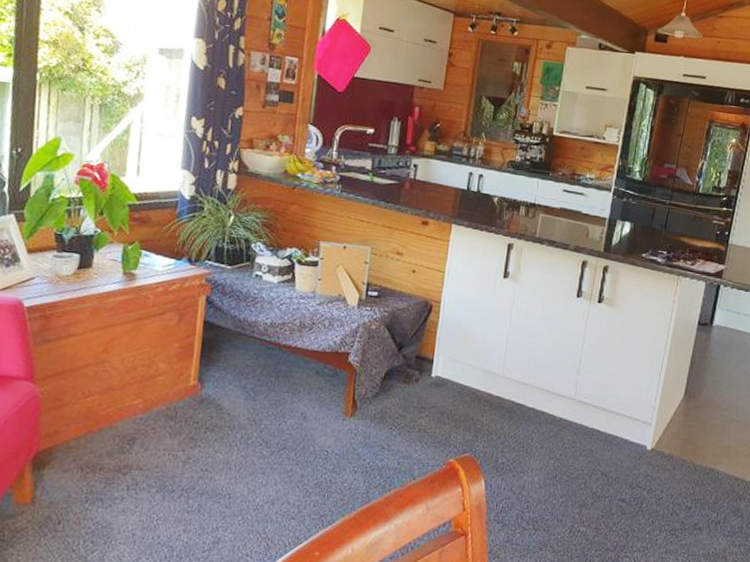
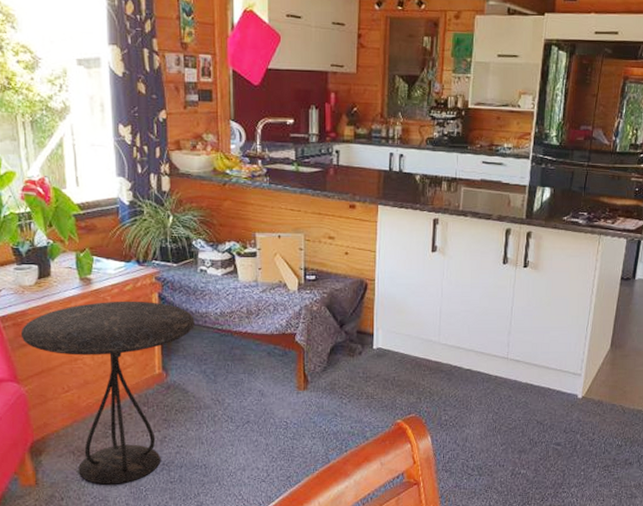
side table: none [46,300,242,510] -> present [20,301,194,485]

